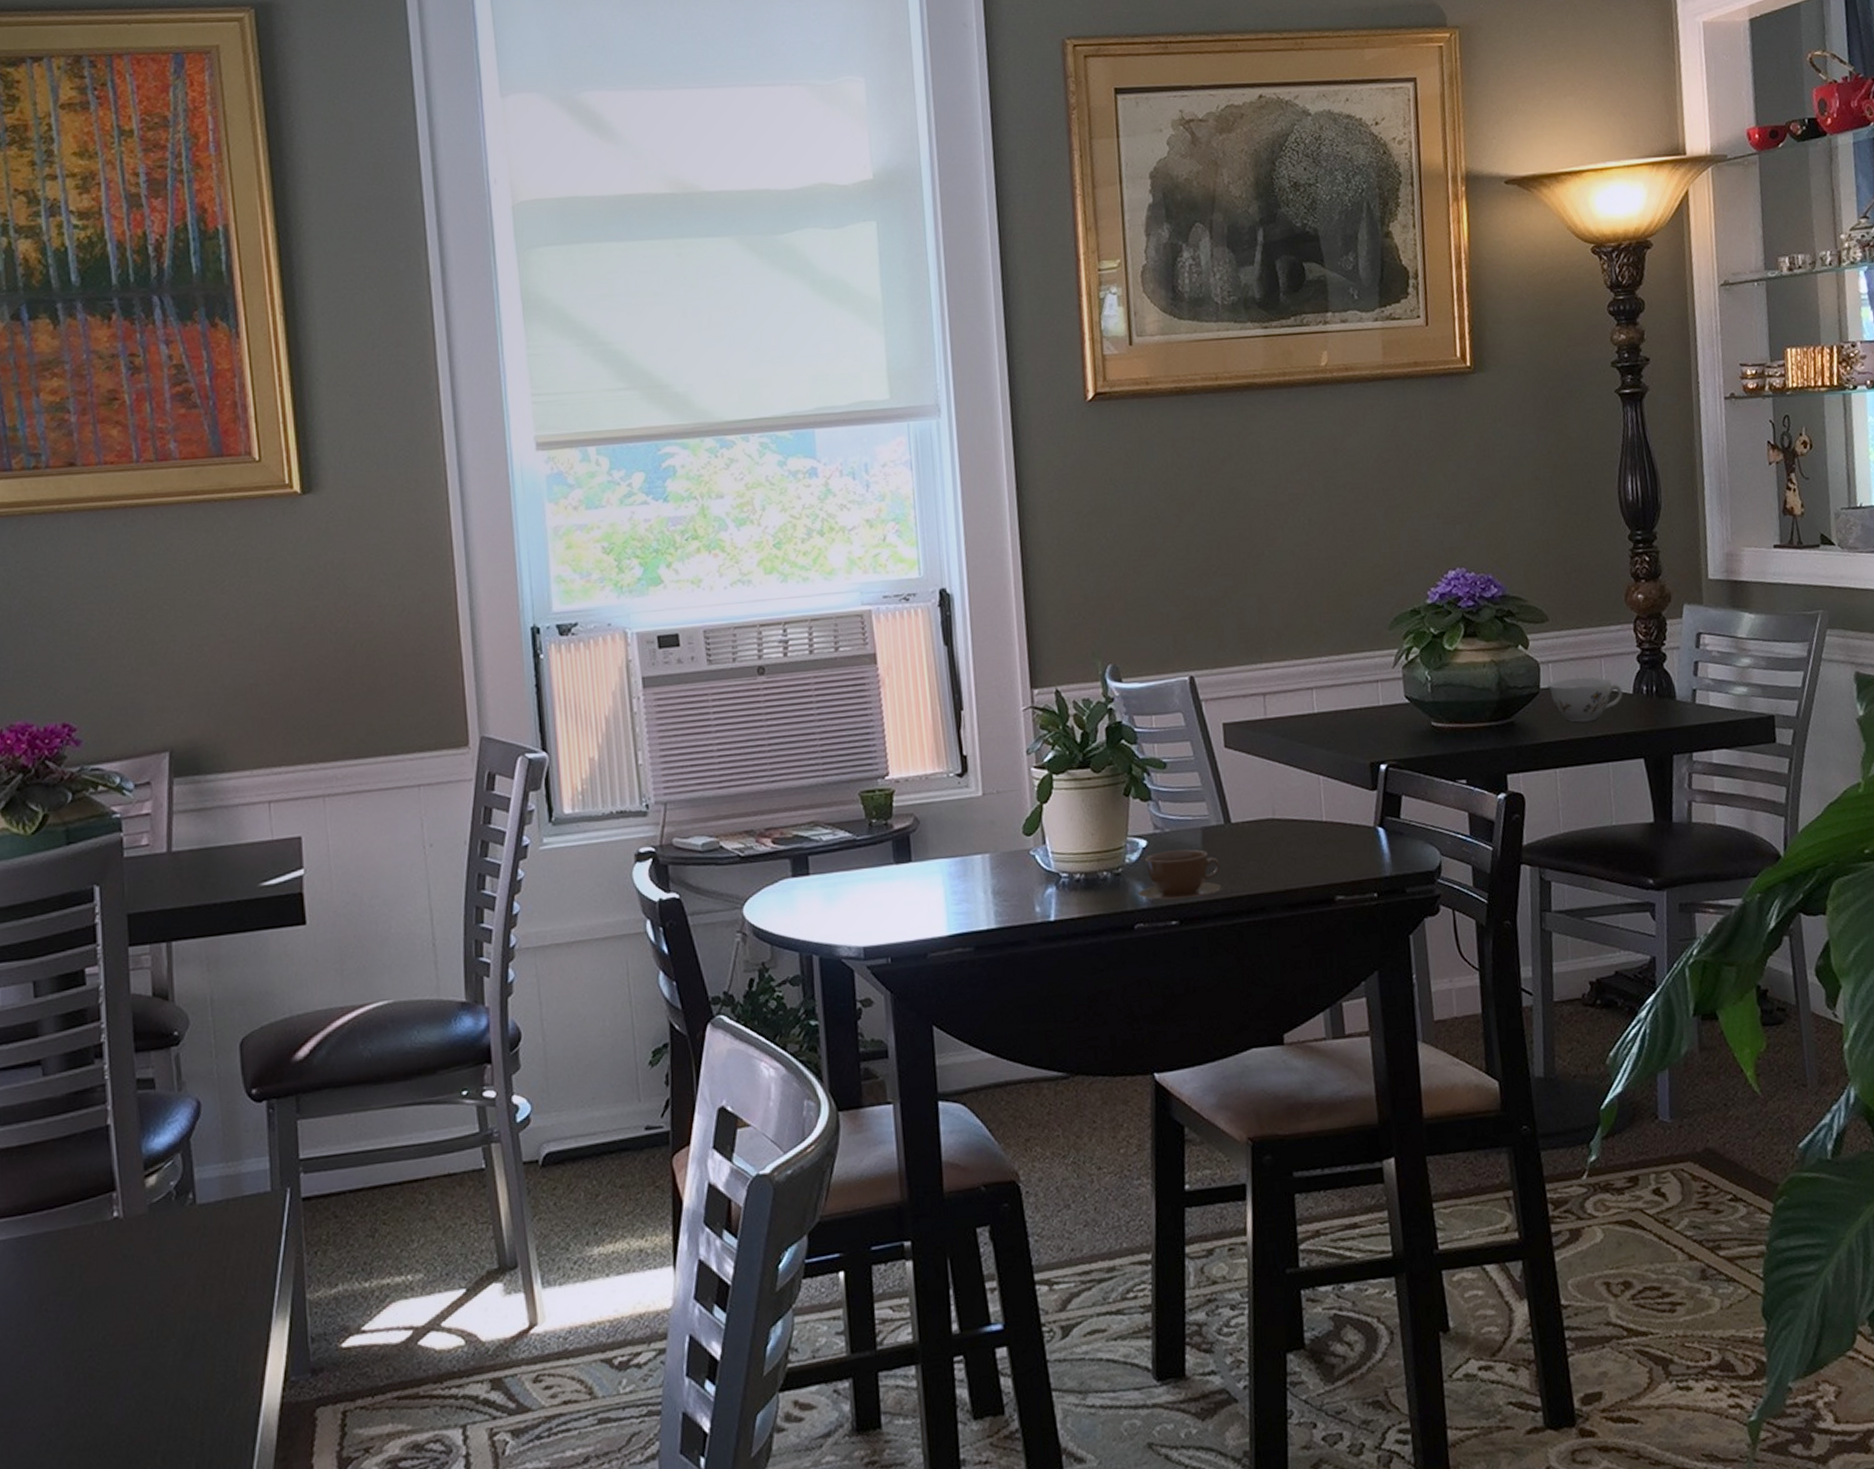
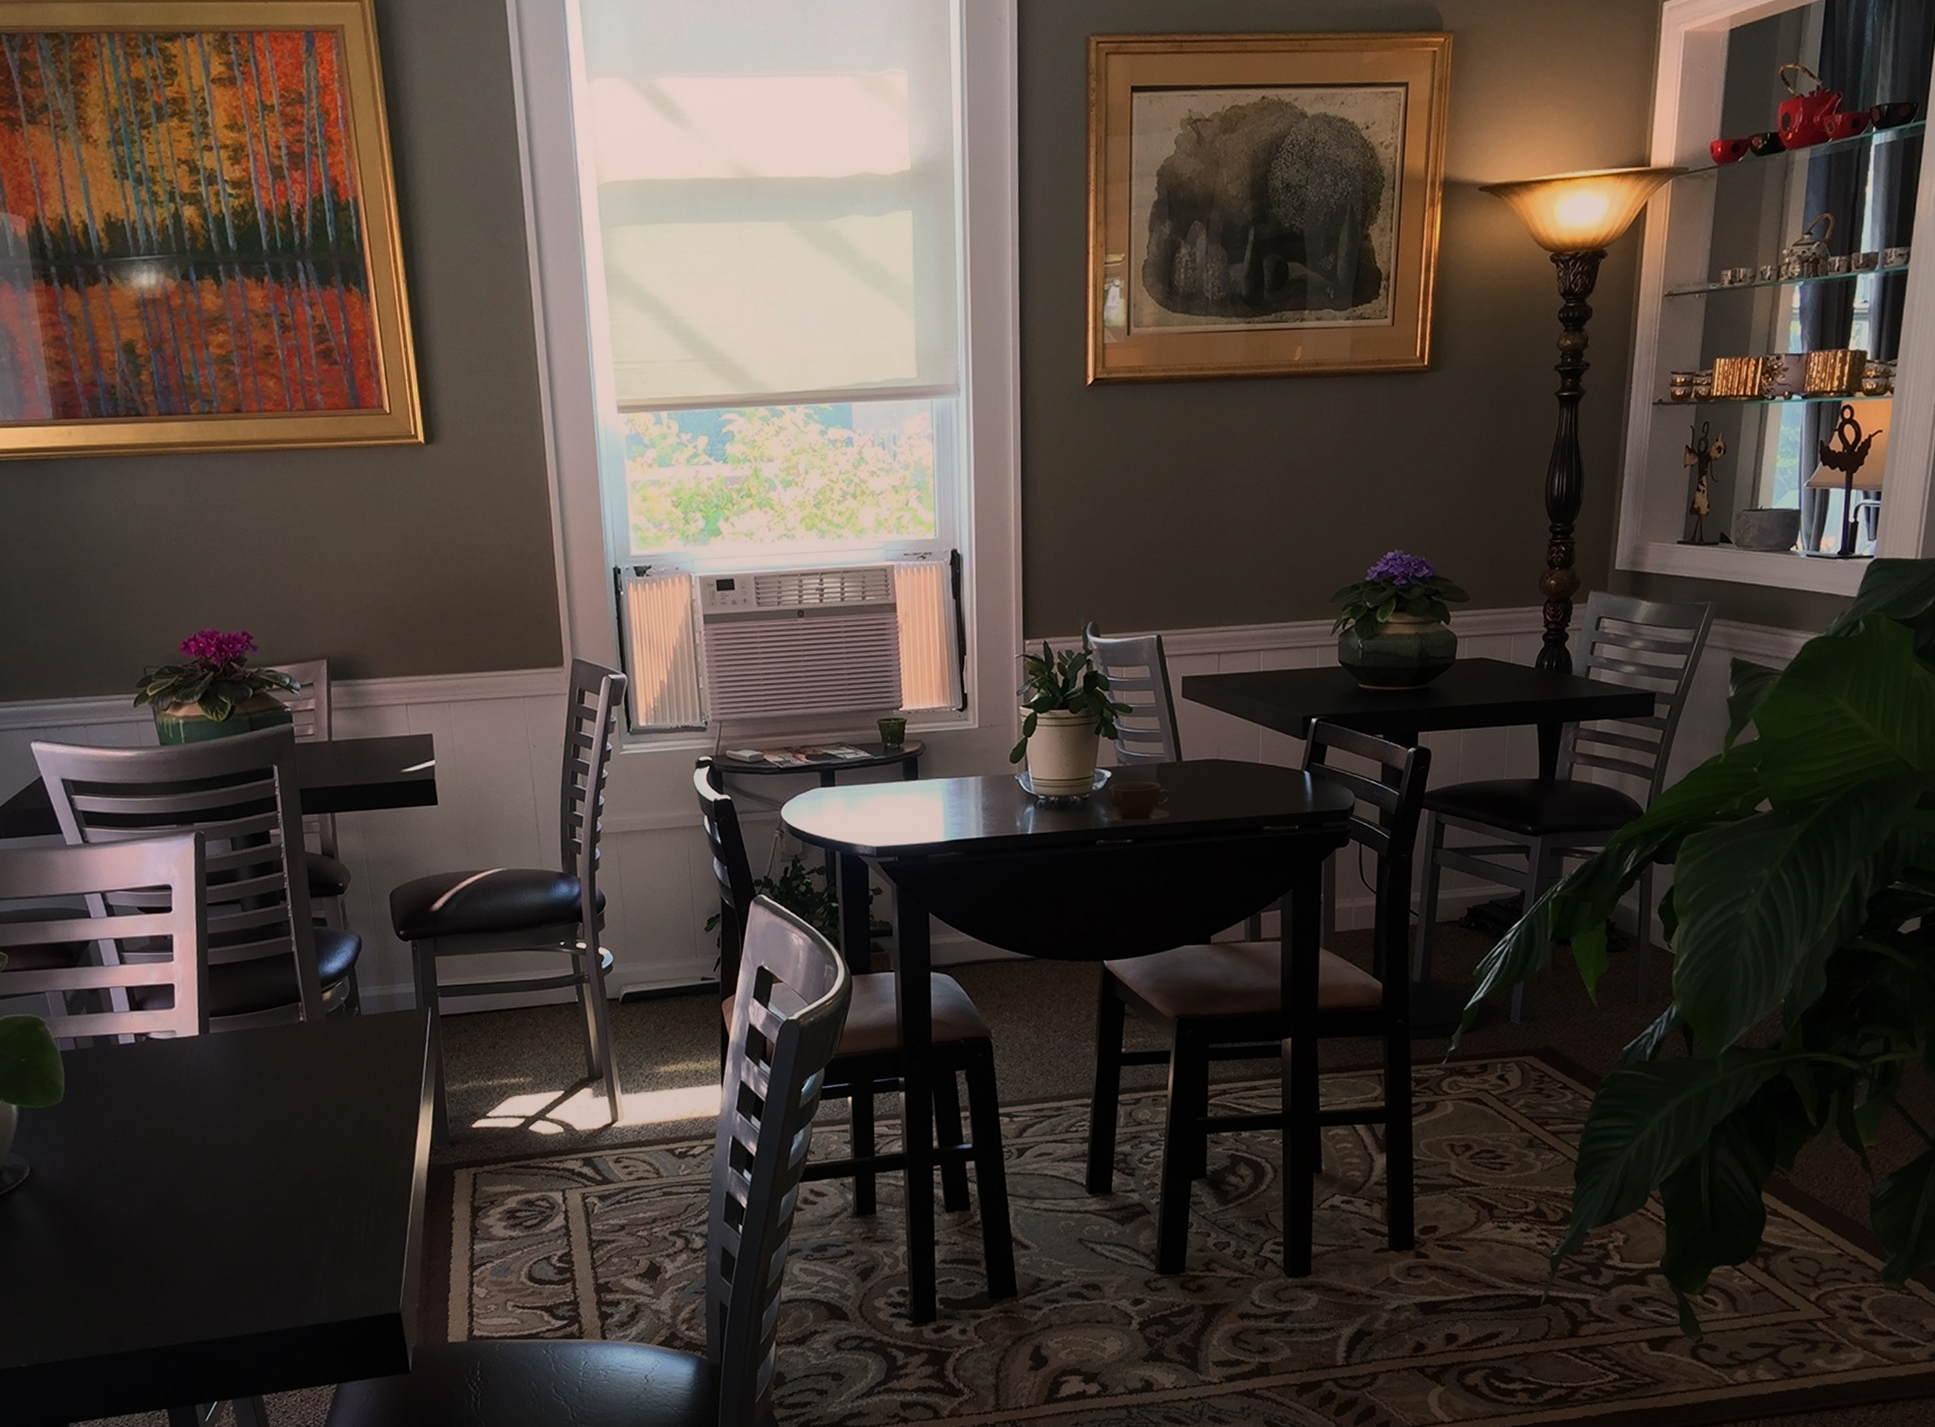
teacup: present [1548,677,1623,723] -> none [1462,651,1526,691]

